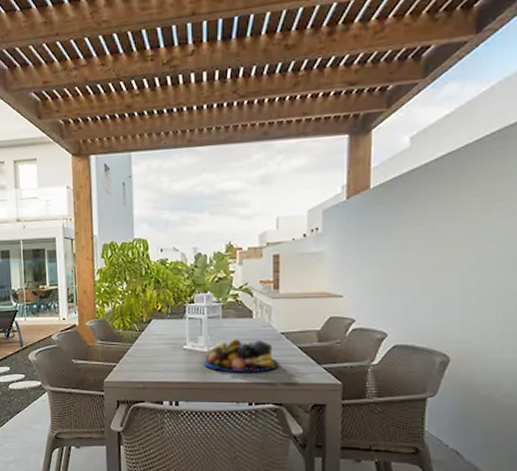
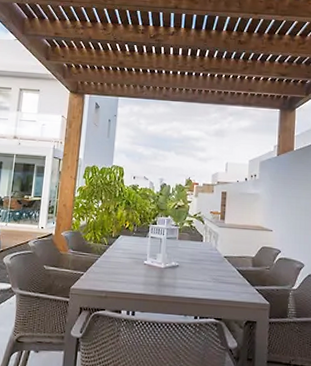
fruit bowl: present [204,339,279,373] -> none [160,258,221,290]

